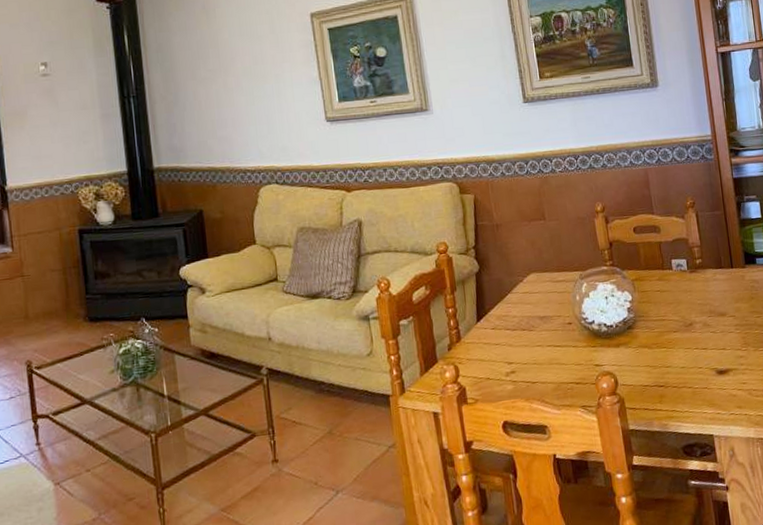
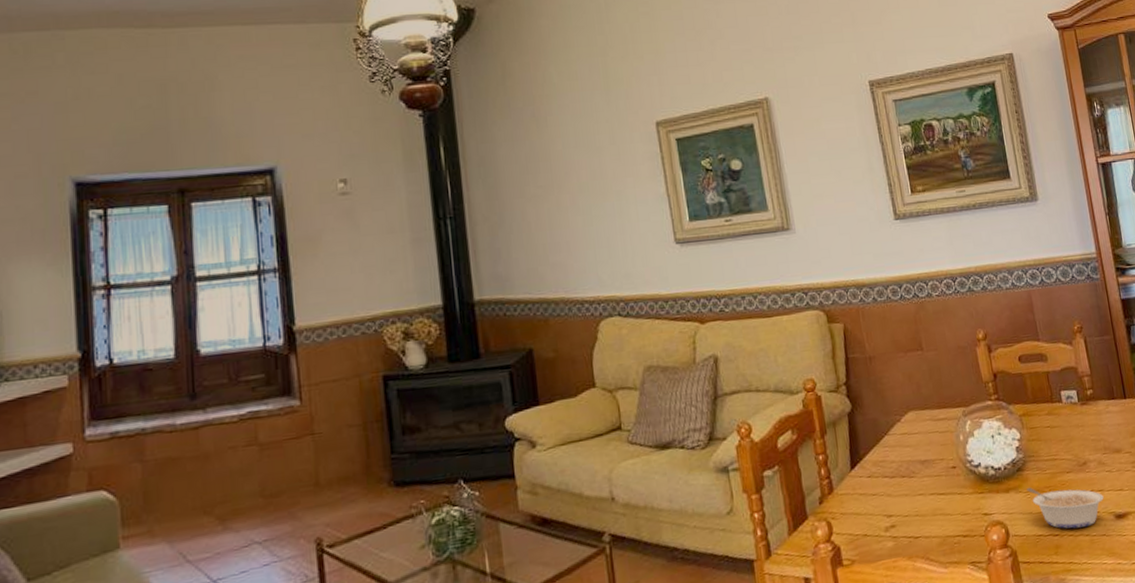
legume: none [636,343,707,381] -> present [1026,487,1104,529]

